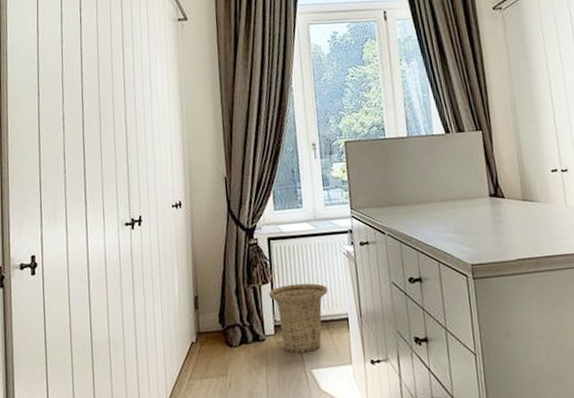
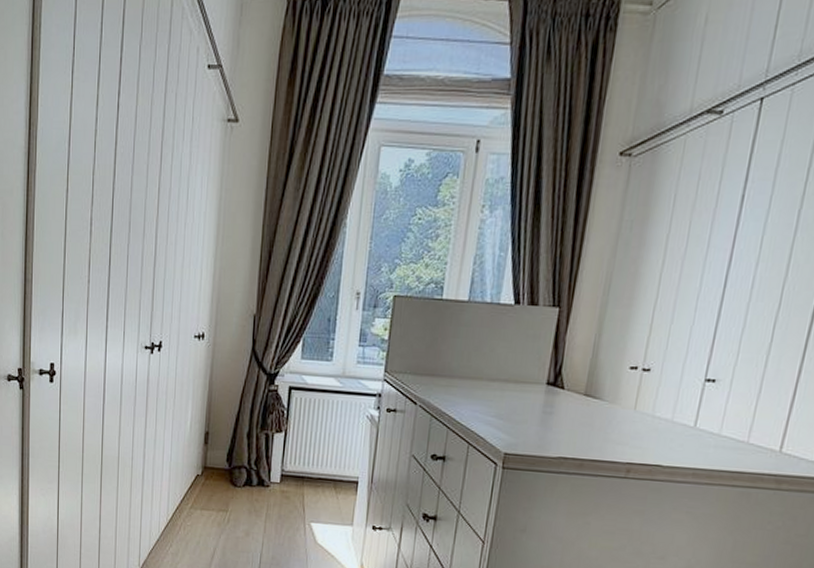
basket: present [269,283,328,353] -> none [281,437,343,506]

